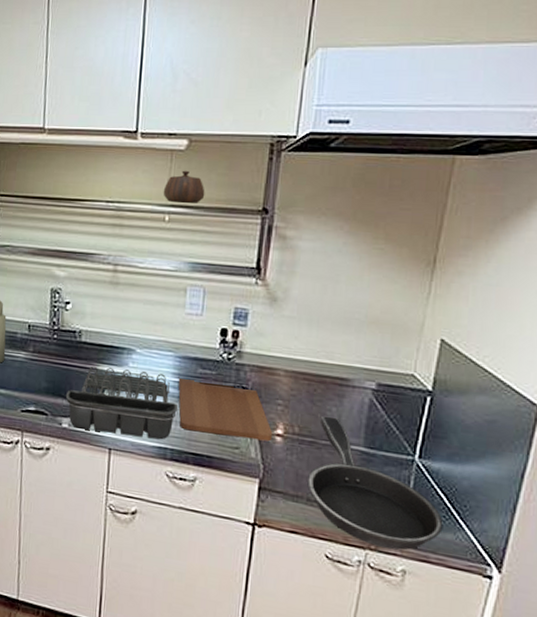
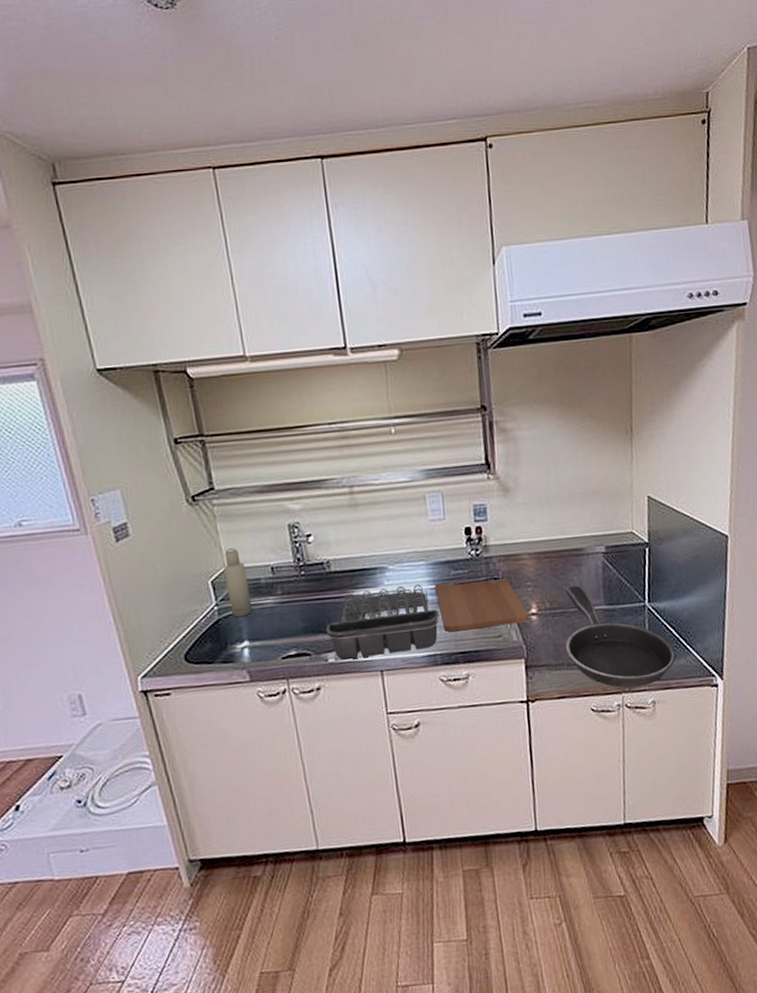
teapot: present [163,170,205,204] -> none [383,380,426,414]

